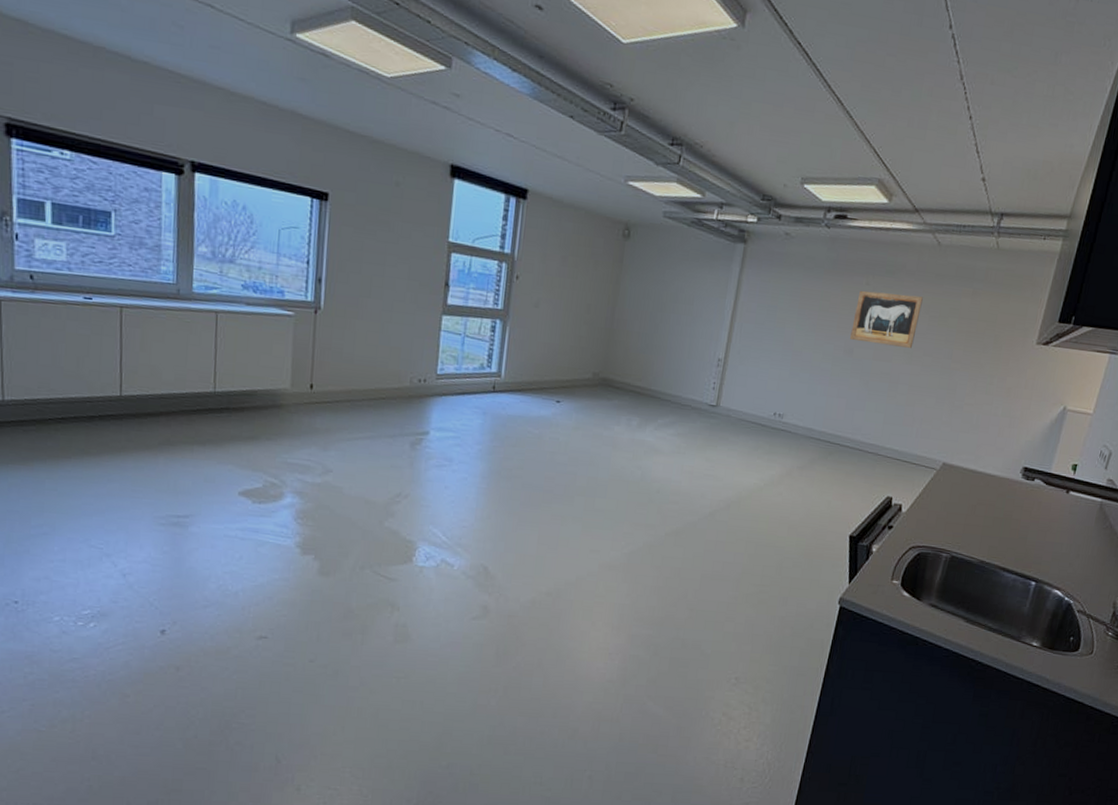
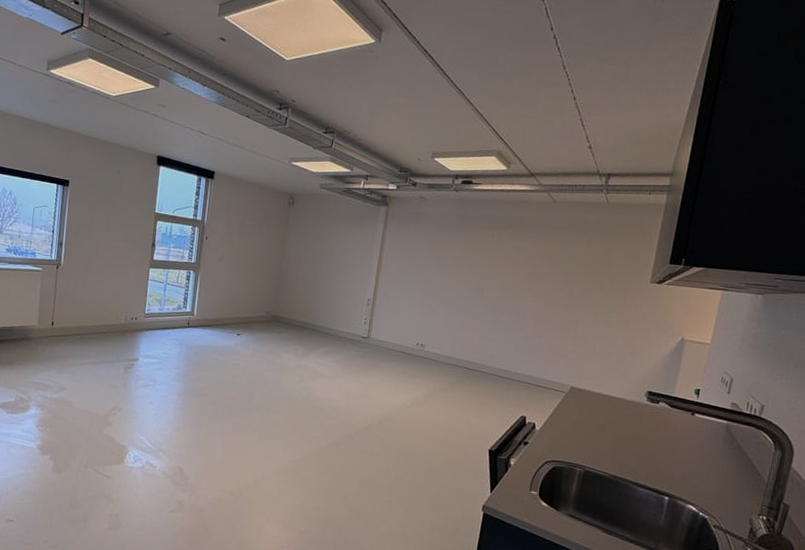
wall art: present [850,290,923,348] -> none [480,241,543,288]

